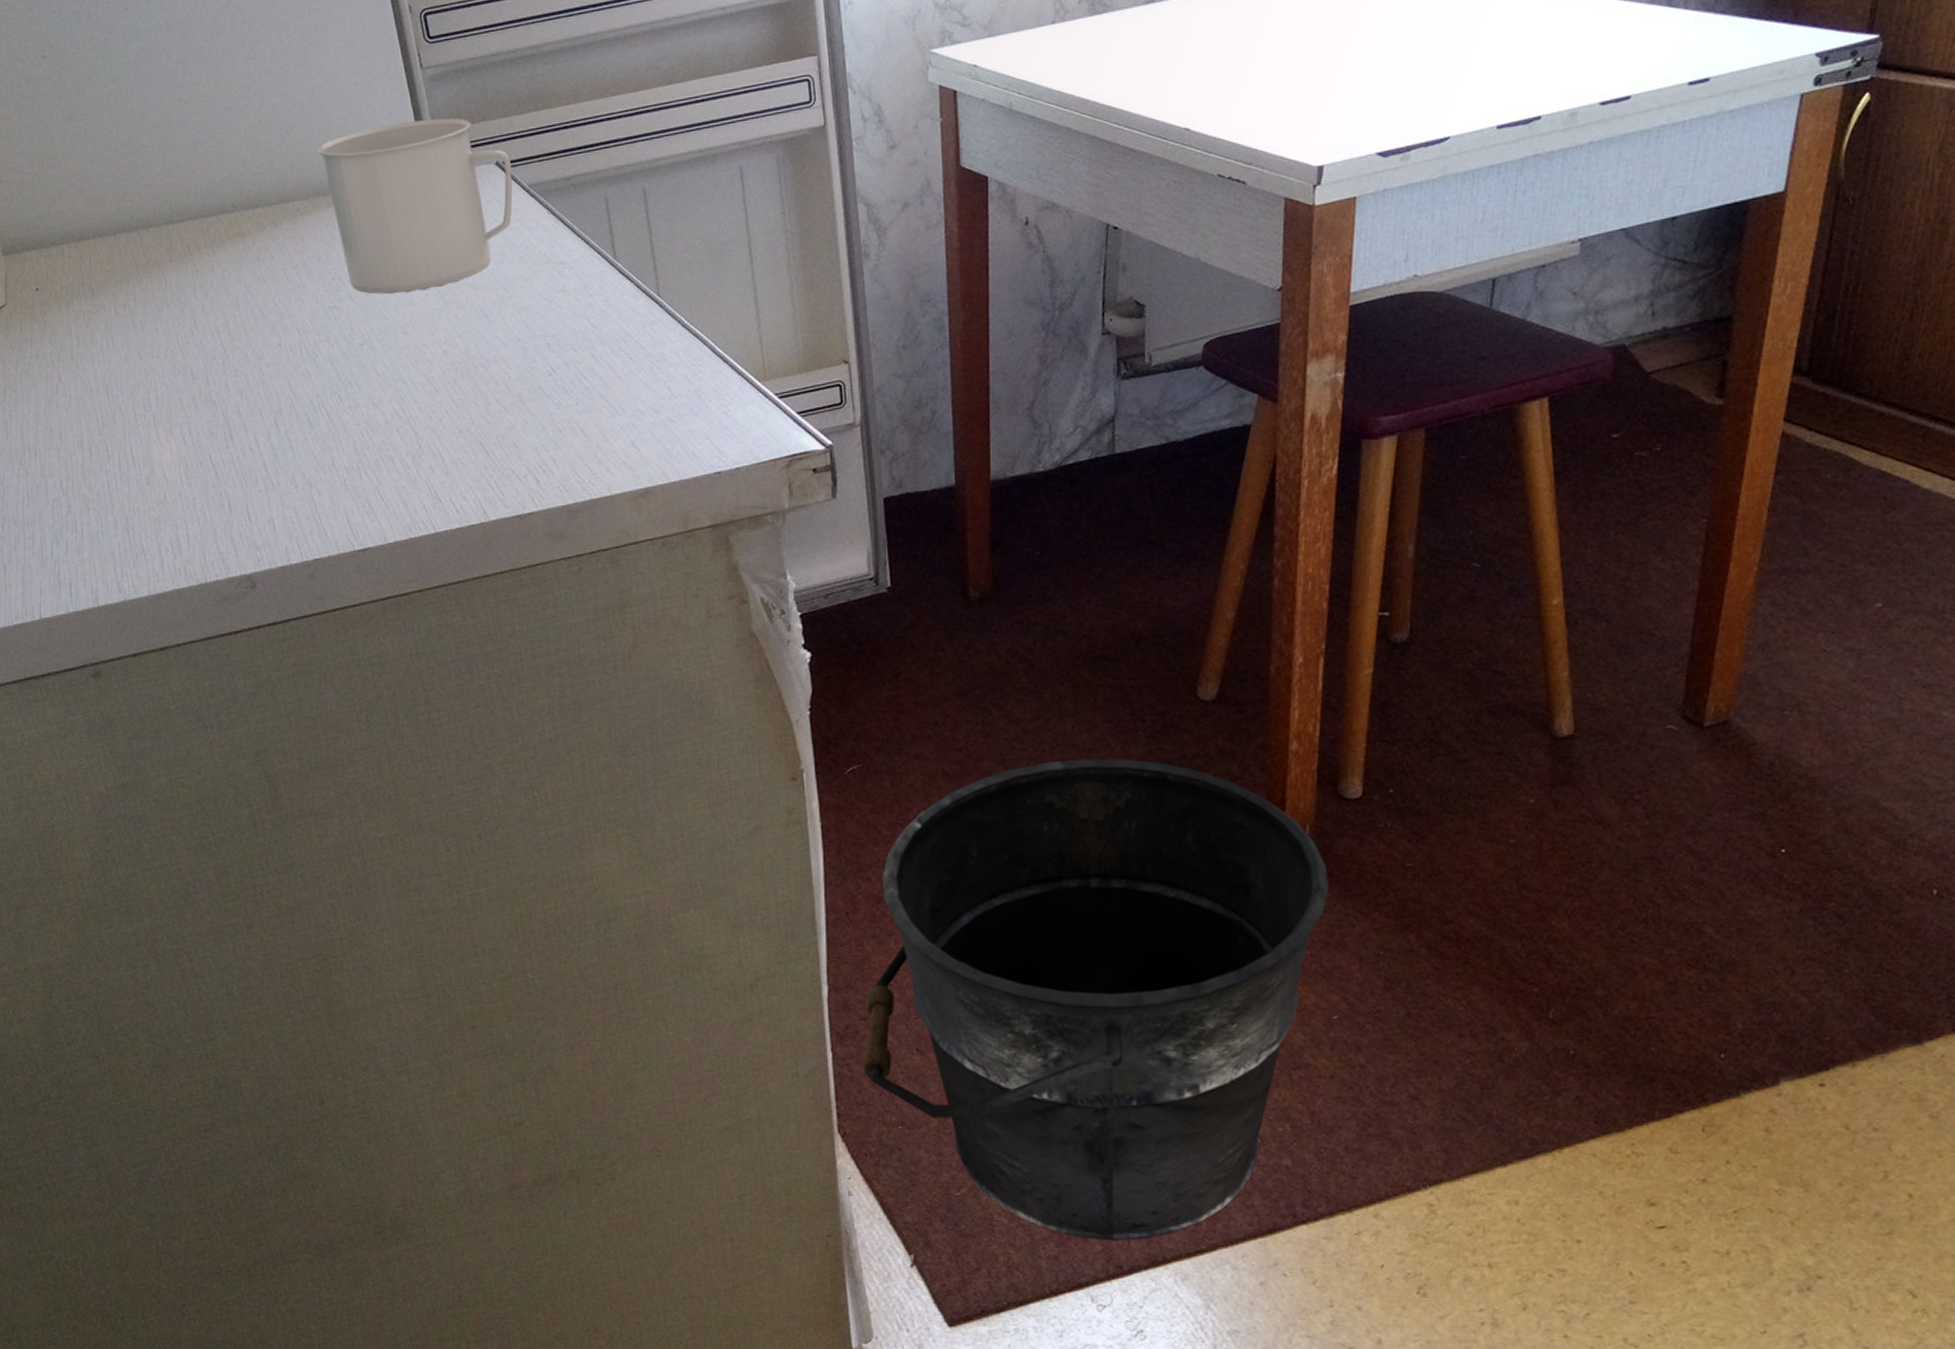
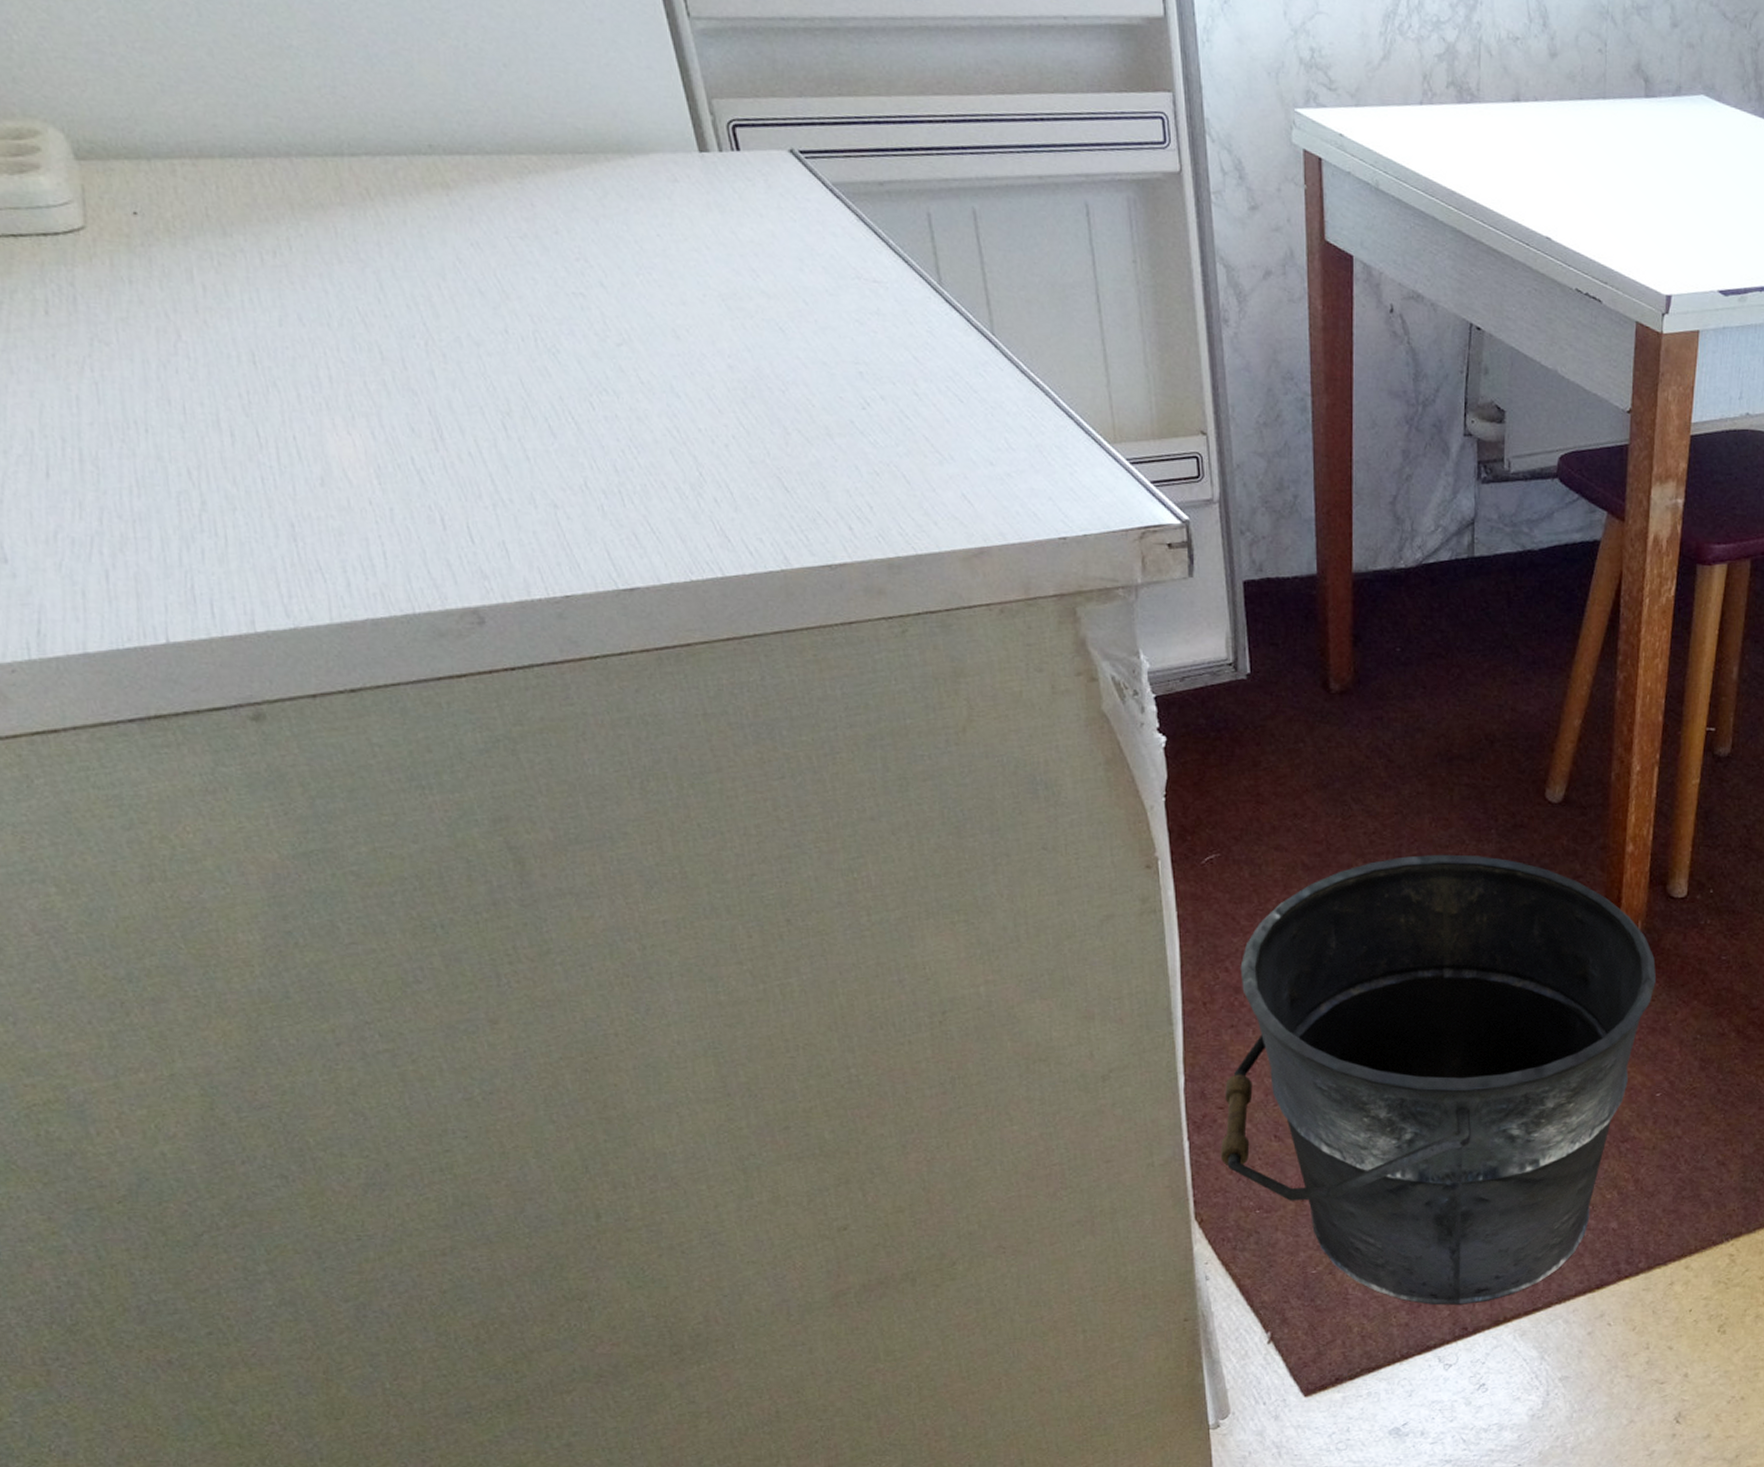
mug: present [317,117,513,295] -> none [548,79,812,290]

